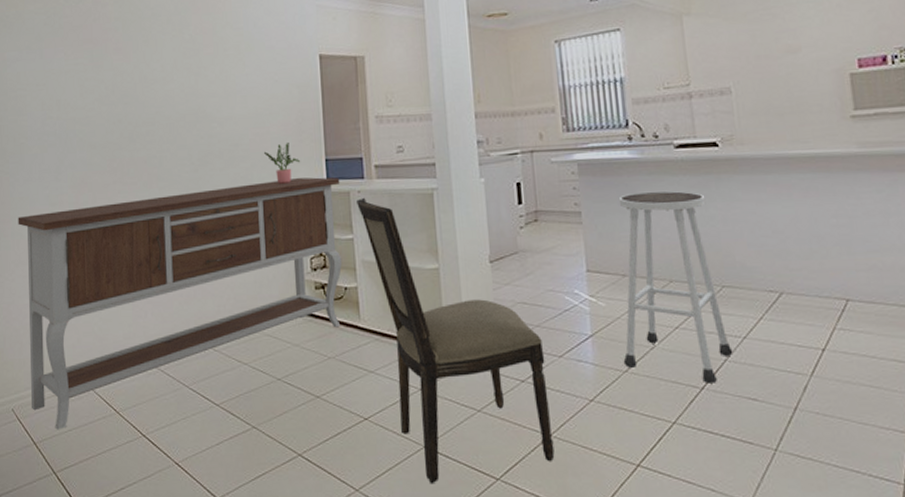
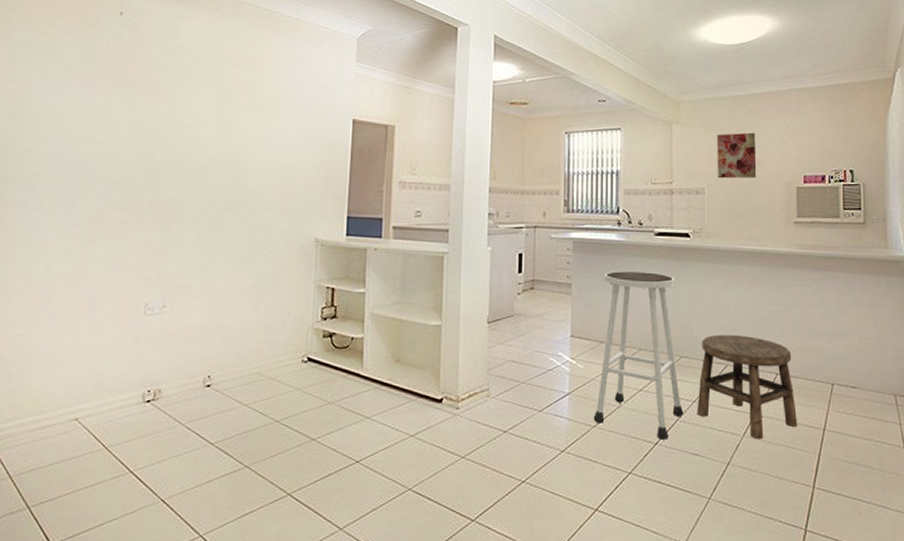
sideboard: present [18,177,343,430] -> none [12,231,359,464]
potted plant: present [263,143,301,185] -> none [288,198,324,237]
dining chair: present [357,197,555,485] -> none [372,255,527,524]
wall art: none [740,14,796,74] -> present [717,132,757,179]
stool: none [746,256,882,379] -> present [697,334,798,440]

